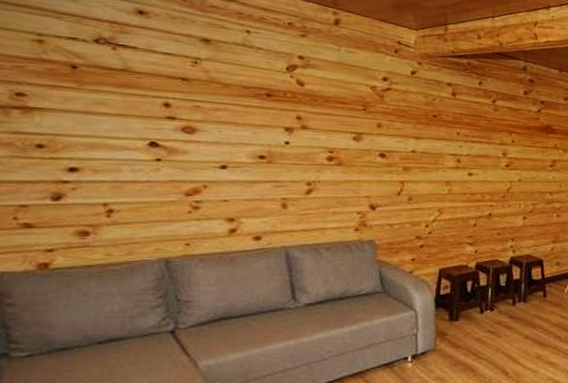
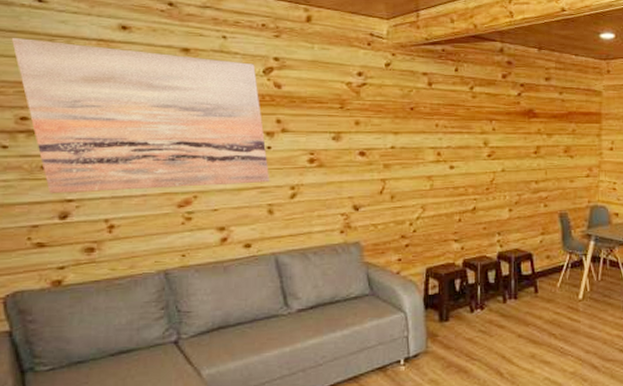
wall art: none [12,11,286,177] -> present [11,38,270,193]

